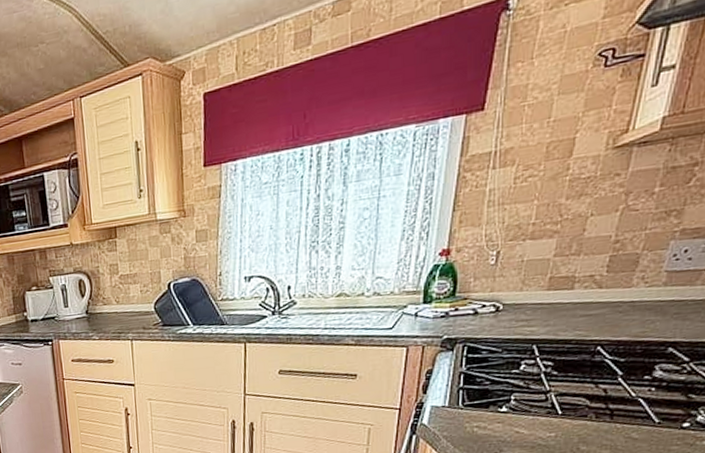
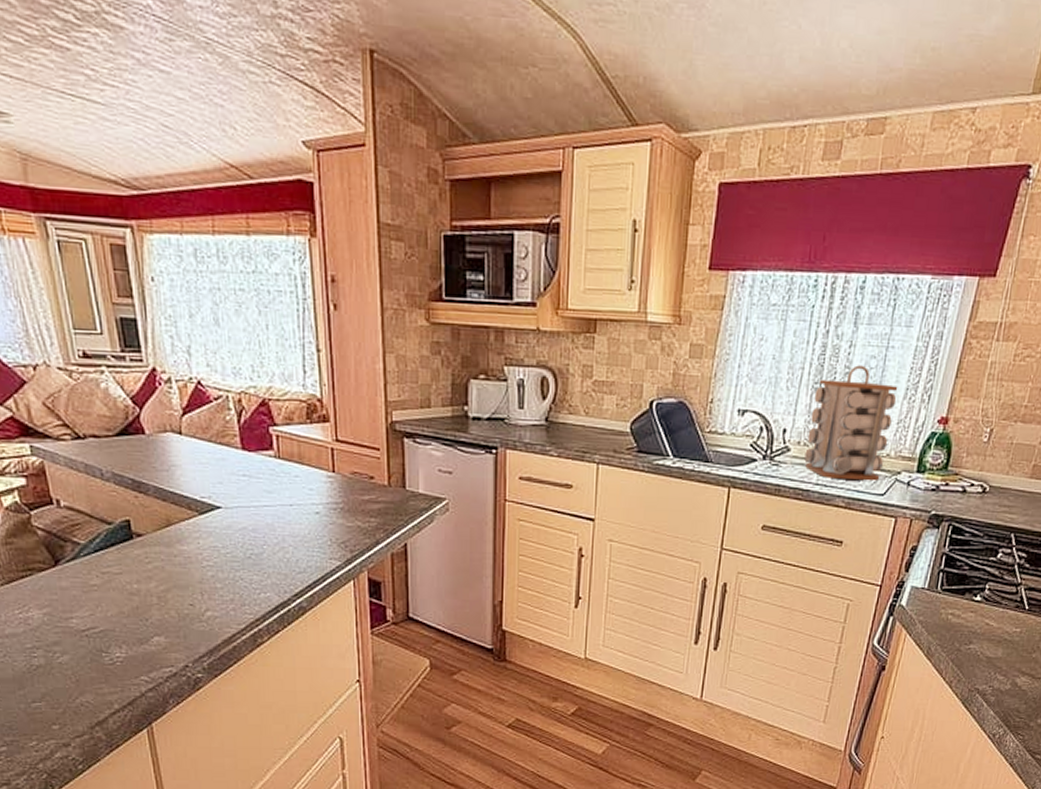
spice rack: none [310,218,394,322] -> present [804,365,898,482]

